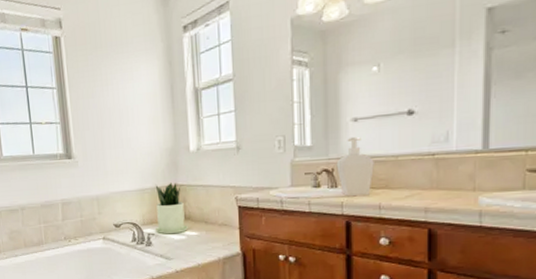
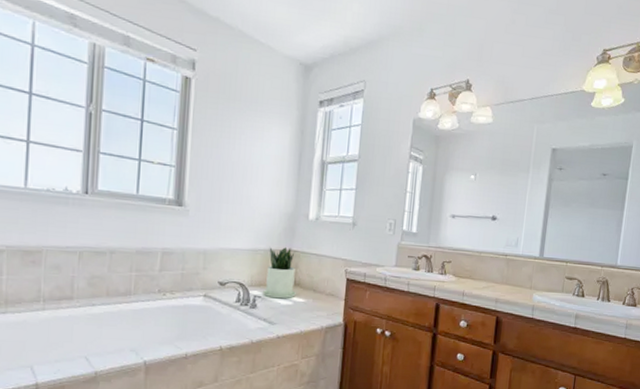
soap bottle: present [336,136,374,197] -> none [434,230,463,283]

